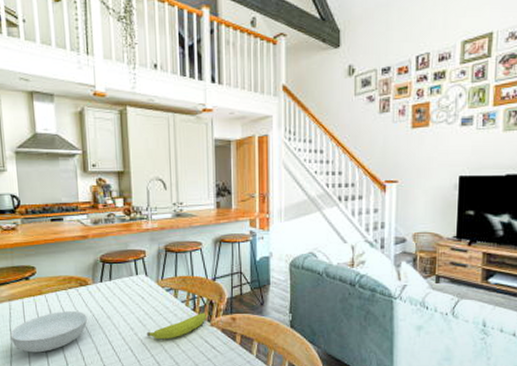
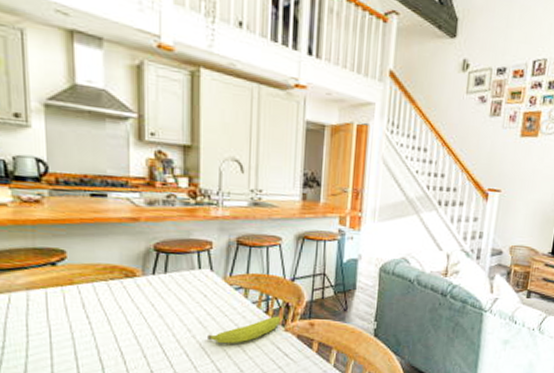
serving bowl: present [10,311,88,353] -> none [26,306,134,354]

